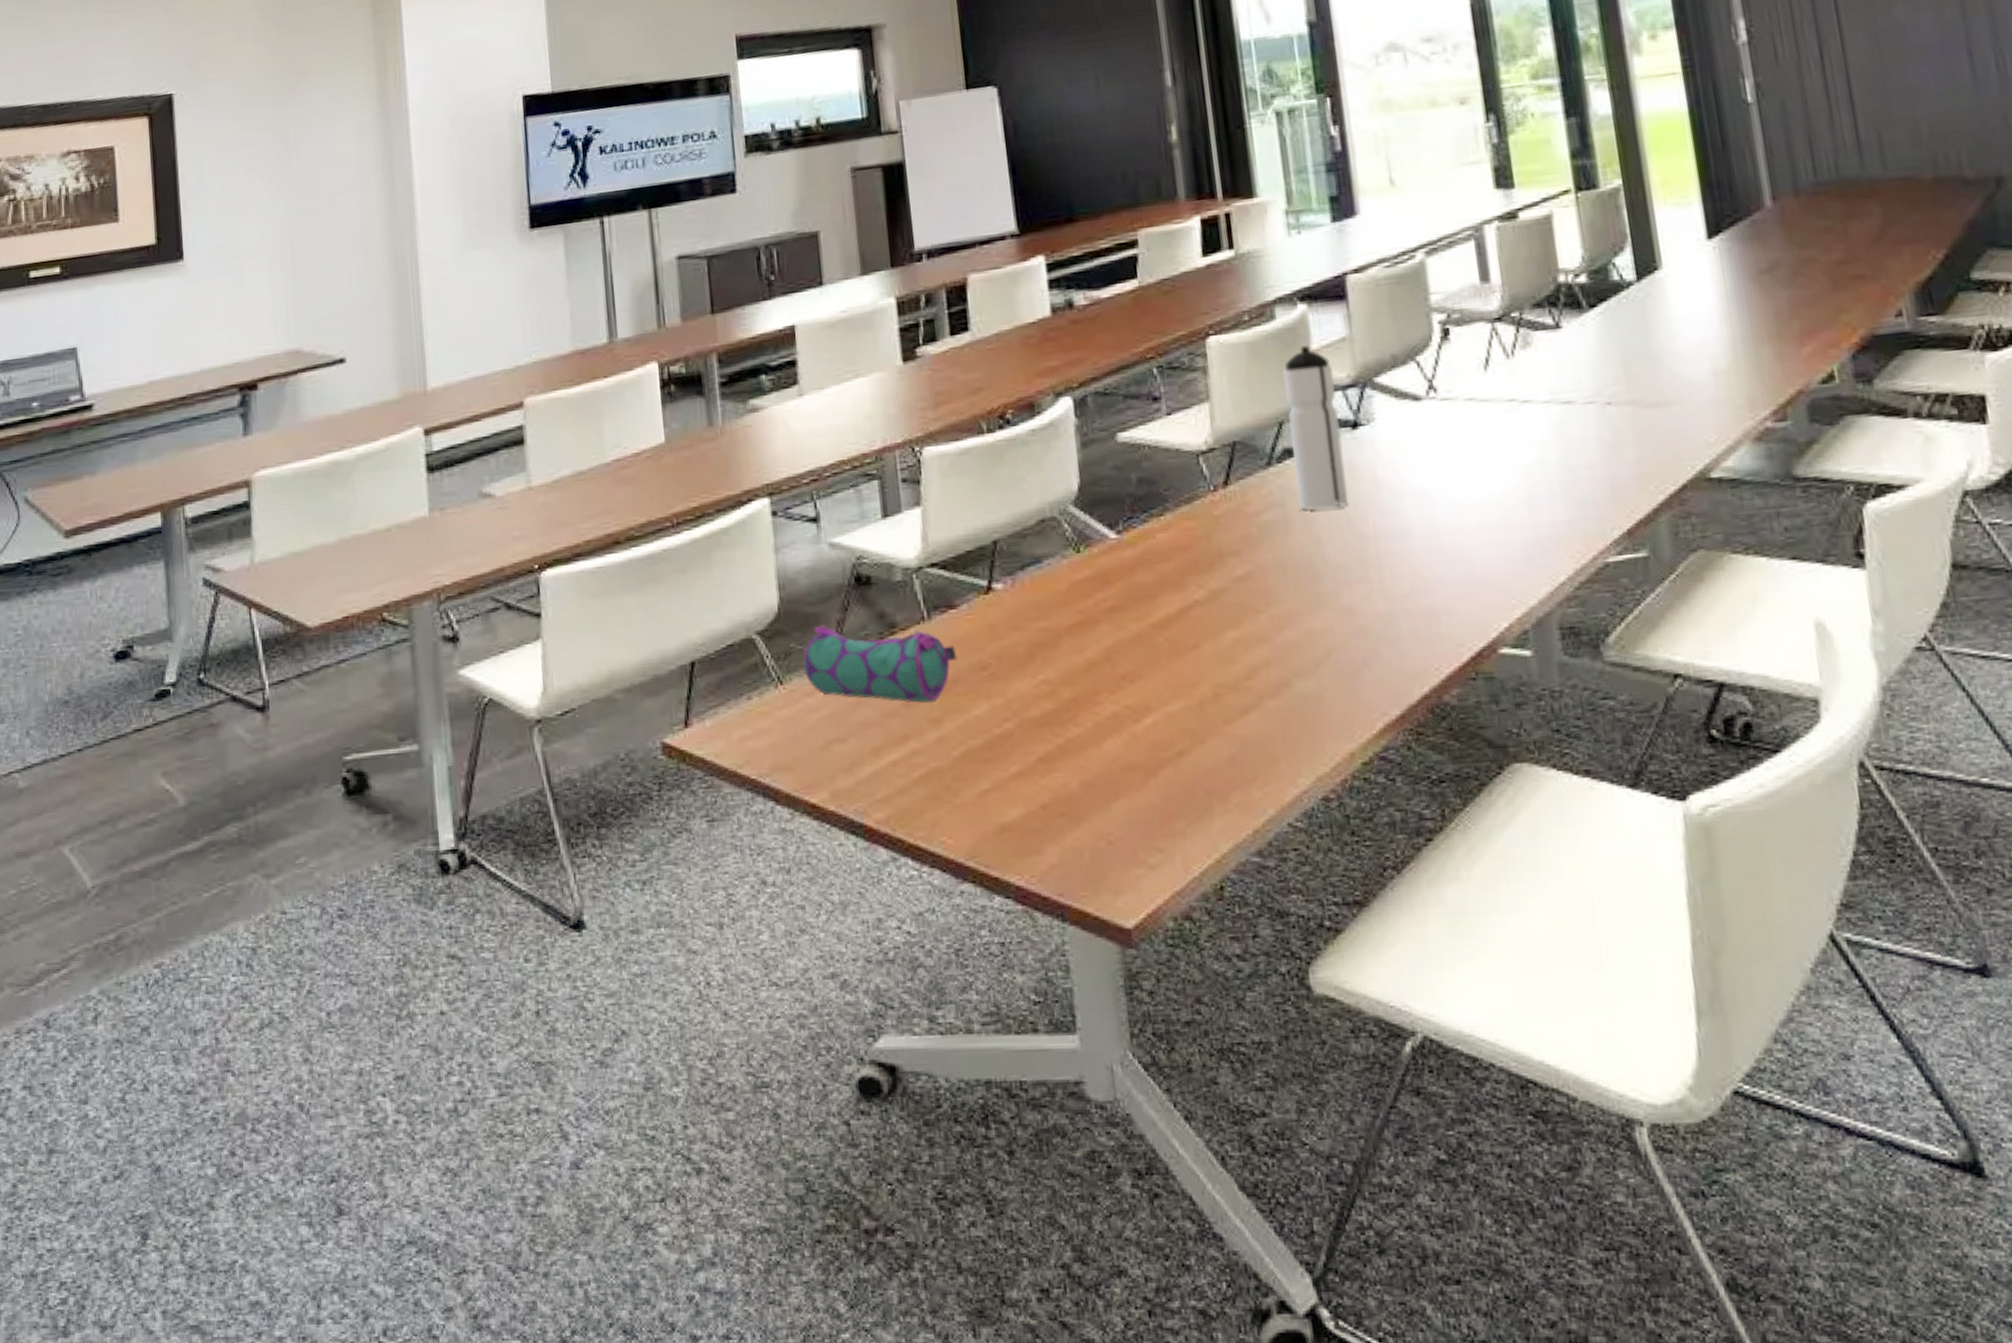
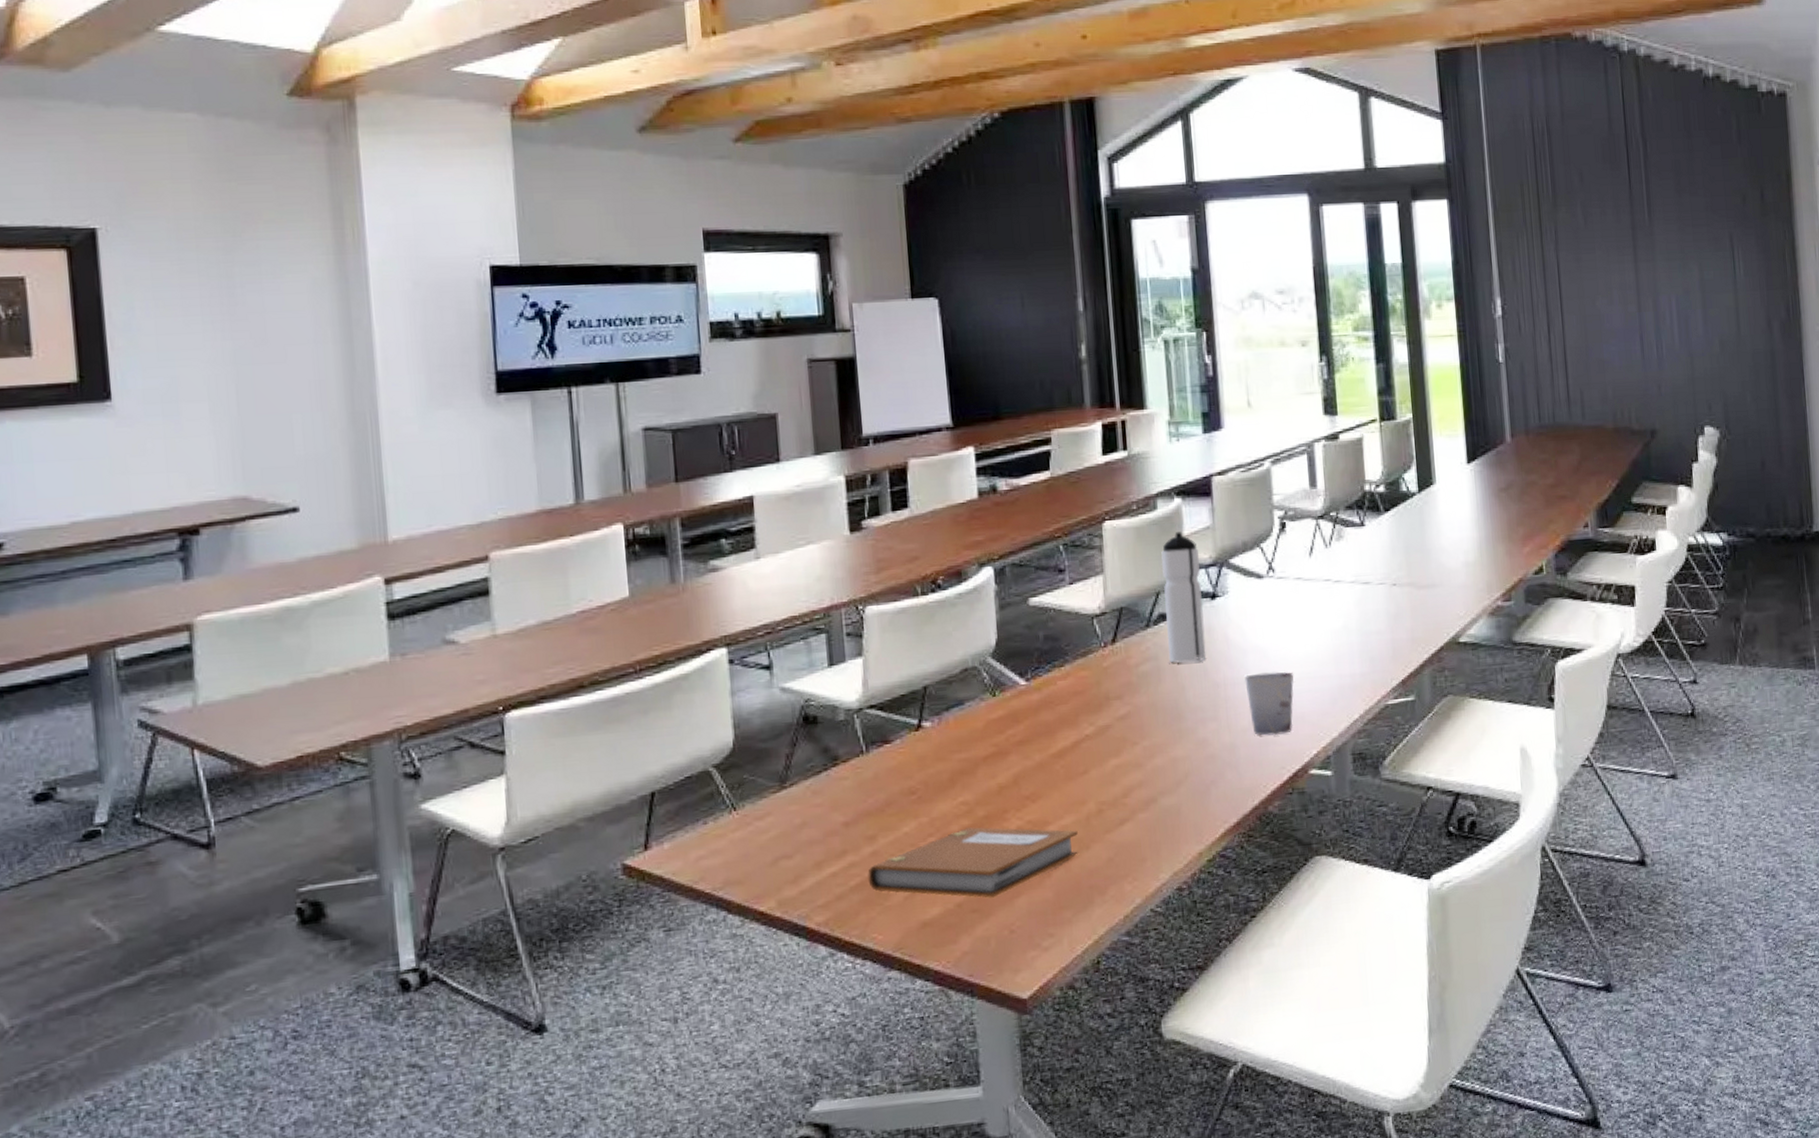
pencil case: present [803,625,958,704] -> none [755,758,891,824]
notebook: none [933,712,1189,800] -> present [868,827,1078,898]
cup: none [1402,520,1472,603] -> present [1245,672,1294,736]

